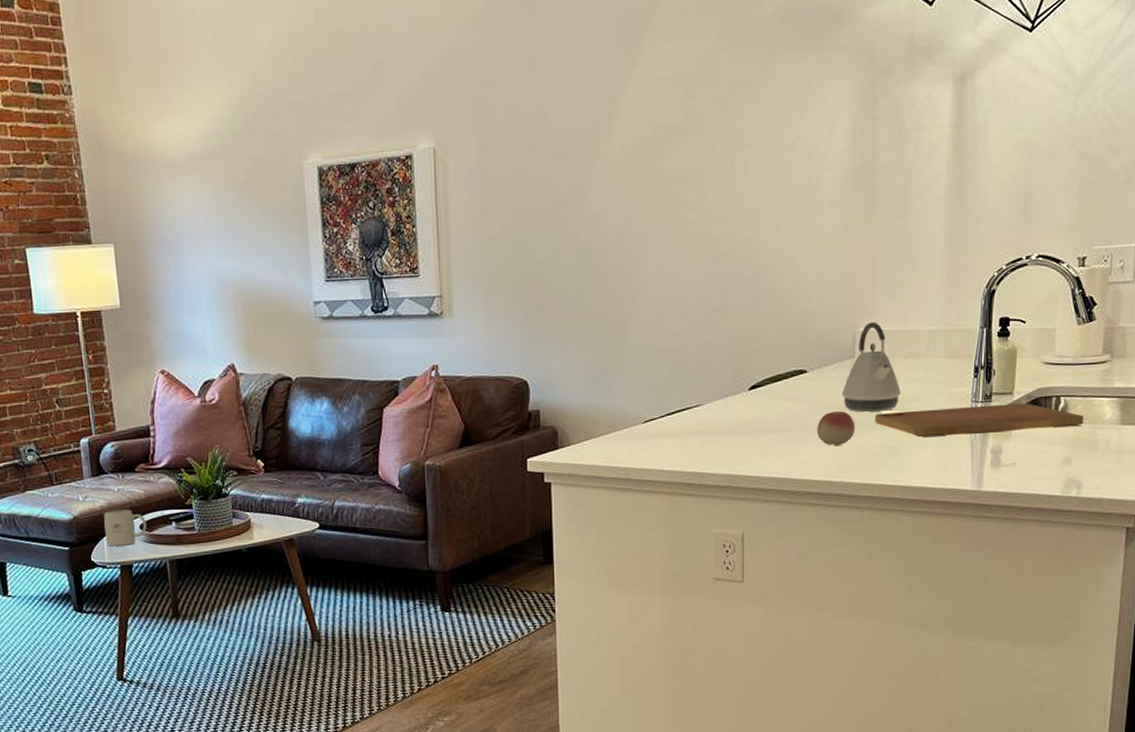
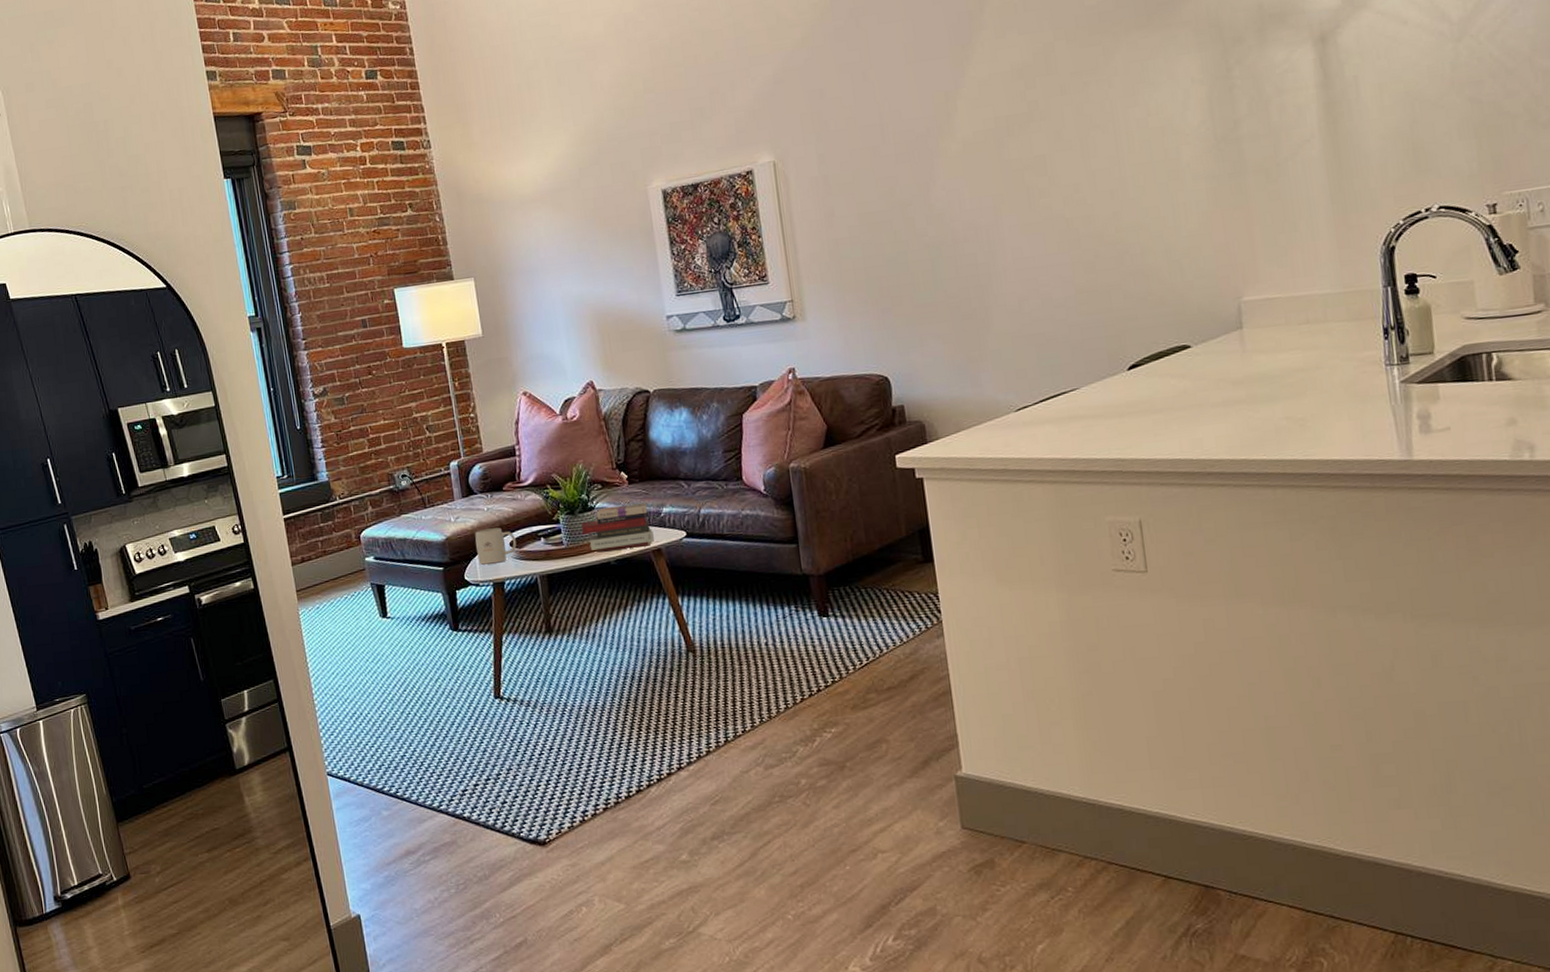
books: none [215,492,287,539] -> present [581,502,654,552]
fruit: present [817,410,856,447] -> none [1209,384,1254,422]
kettle: present [841,322,901,412] -> none [1232,290,1301,385]
cutting board: present [874,403,1084,437] -> none [1274,362,1525,406]

